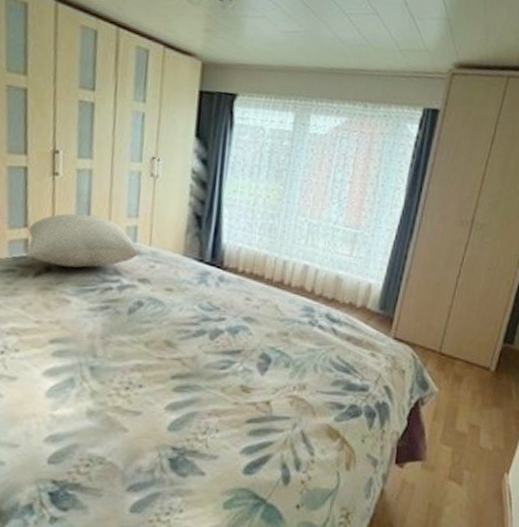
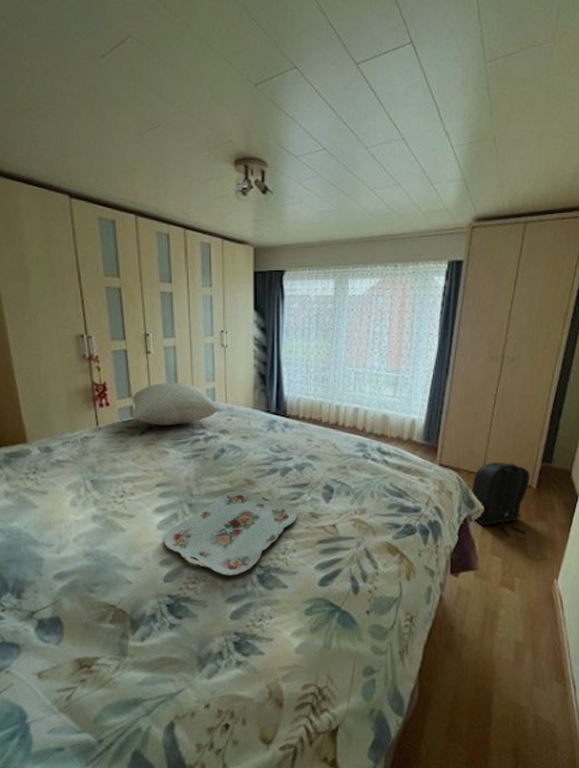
serving tray: none [53,353,226,459] -> present [165,490,298,576]
backpack: none [425,339,490,423] -> present [470,462,530,536]

